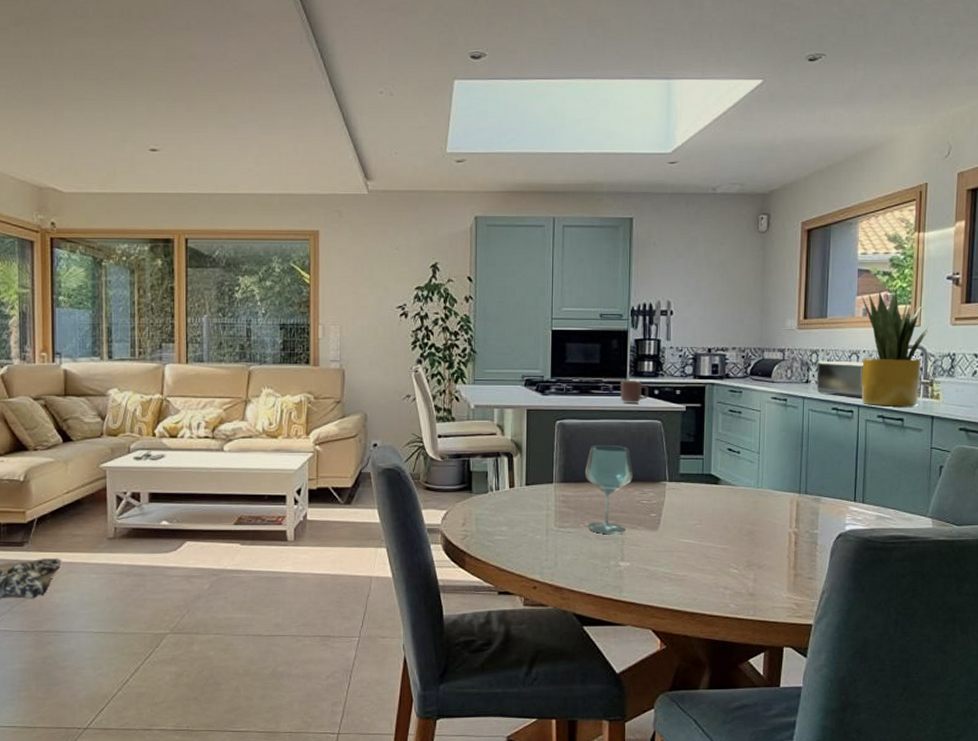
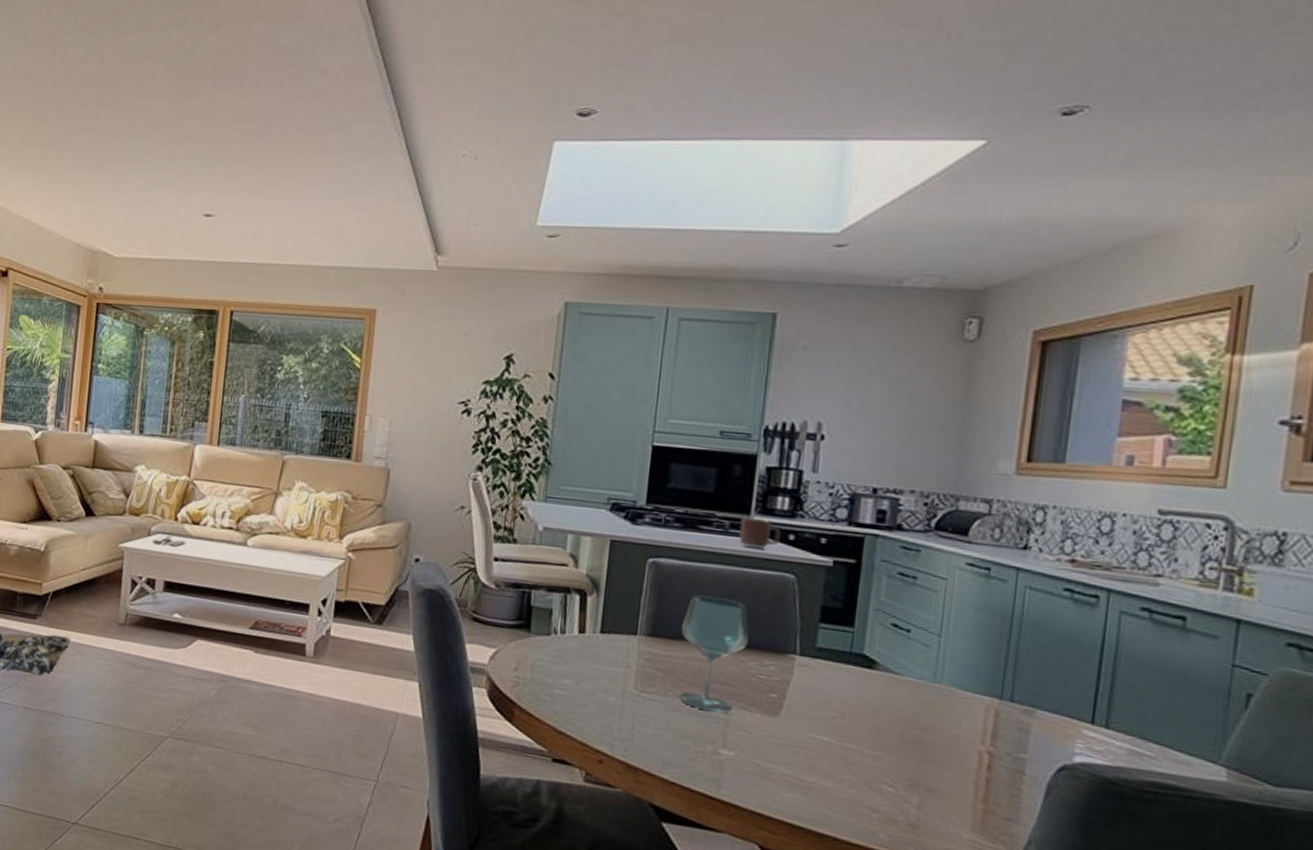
toaster: present [816,360,863,398] -> none [1039,520,1122,580]
planter: present [861,288,935,407] -> none [1114,430,1253,602]

